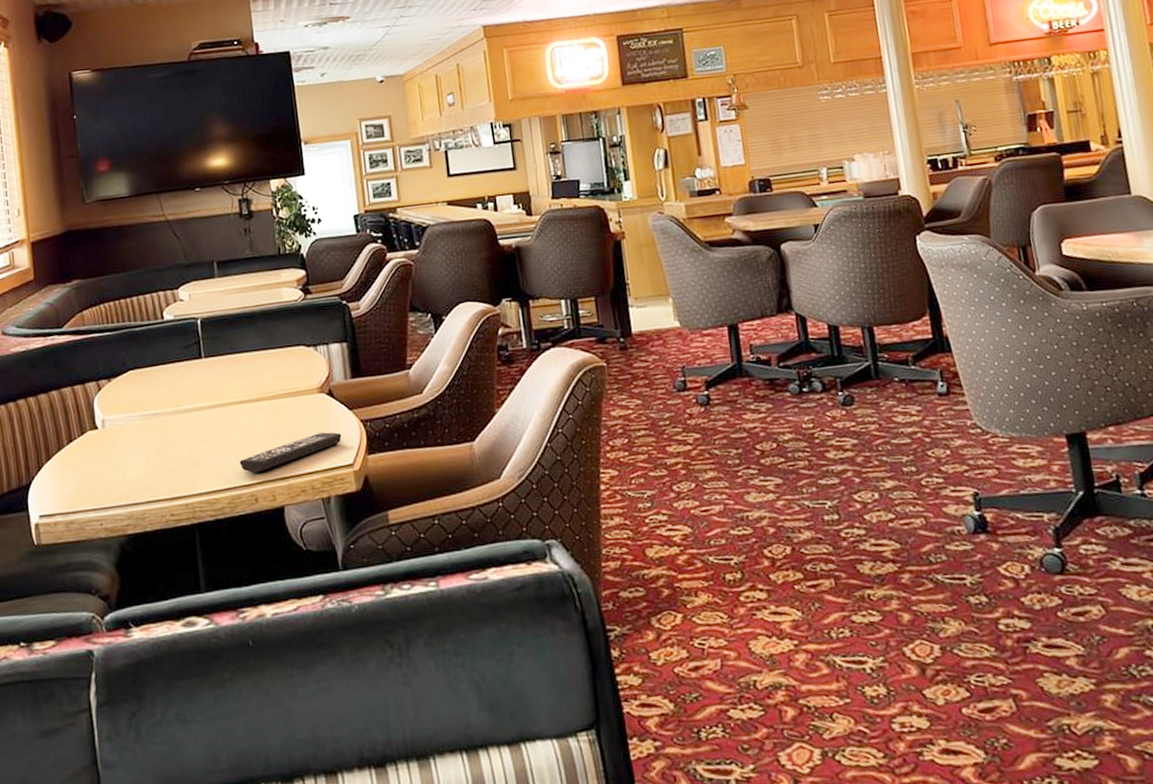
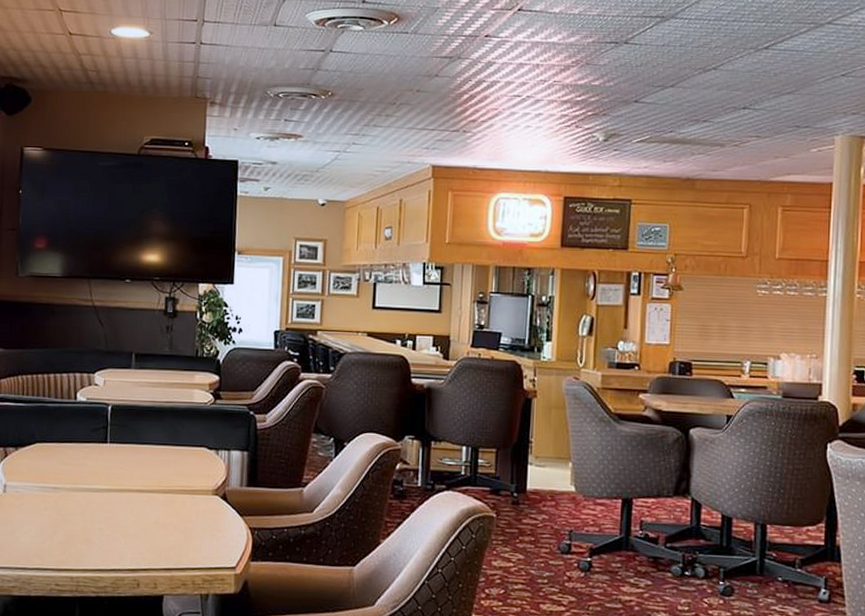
remote control: present [239,432,342,473] -> none [127,532,229,559]

